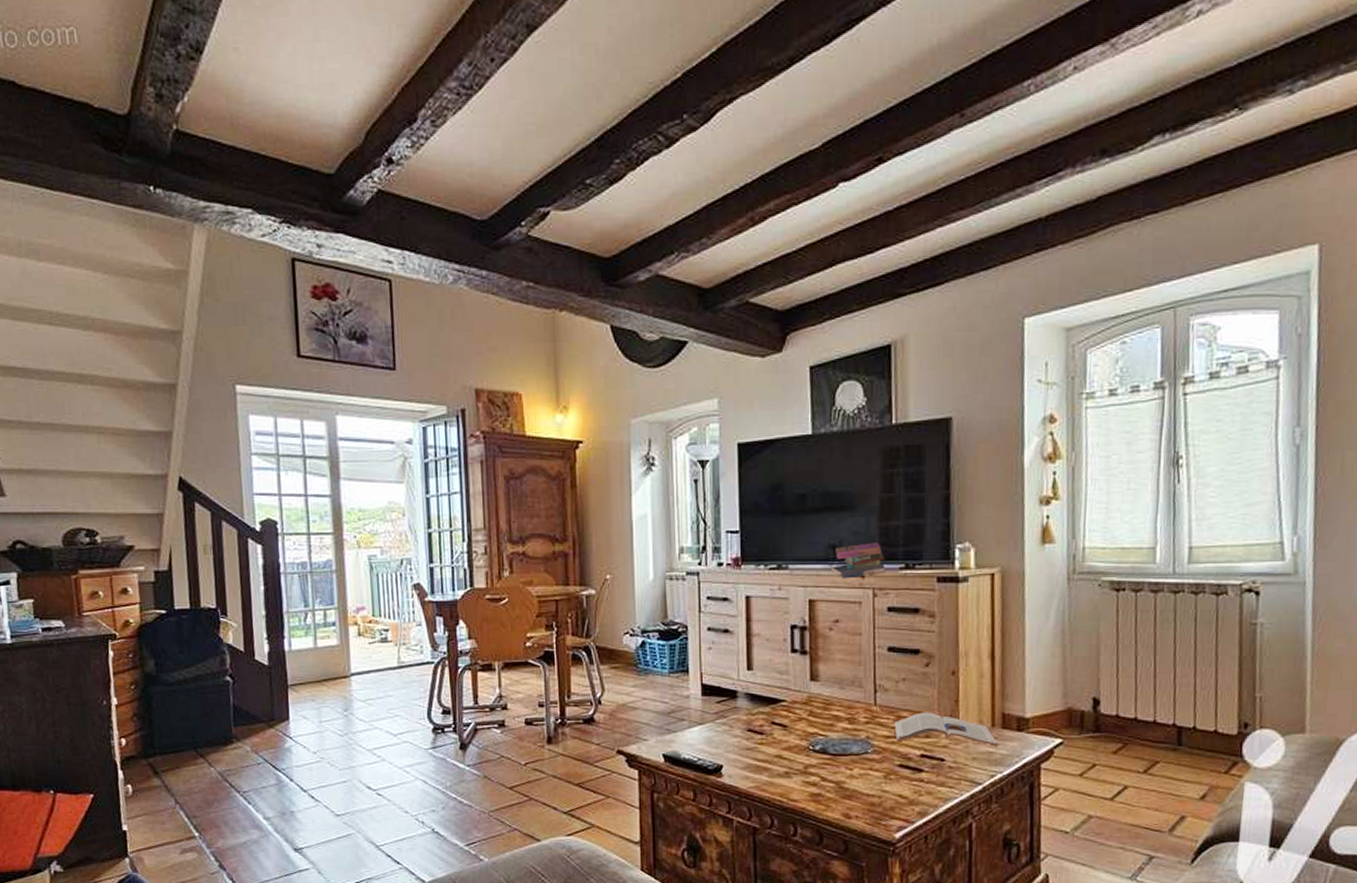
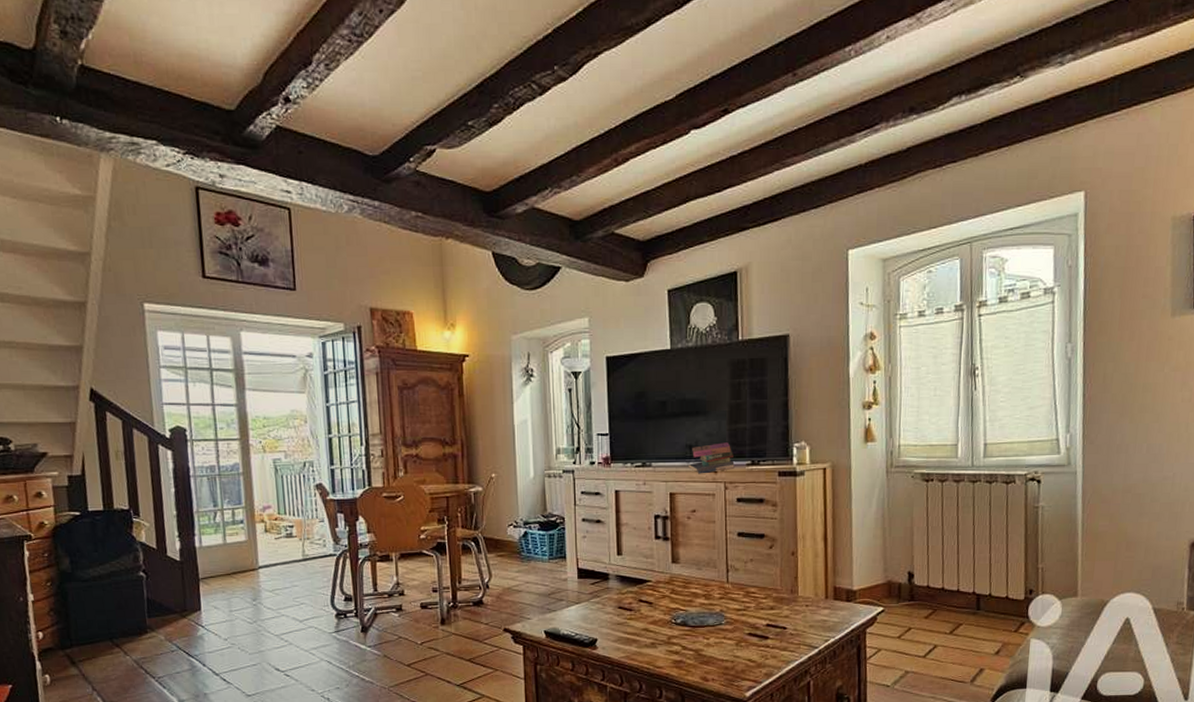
magazine: present [894,712,998,746] -> none [744,588,831,615]

